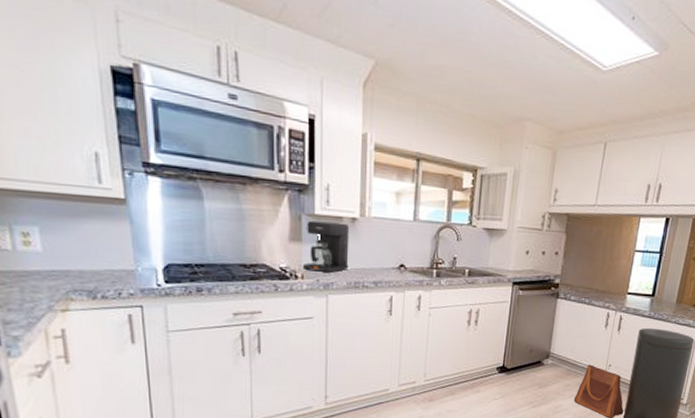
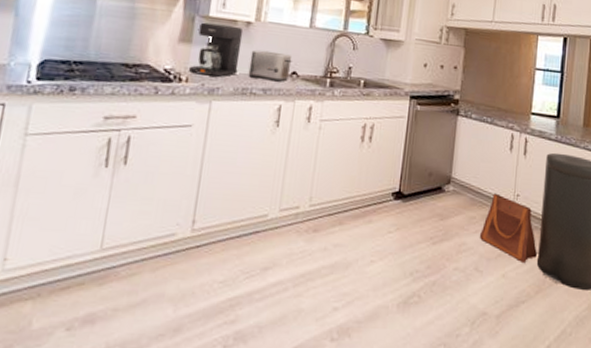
toaster: none [359,245,399,275] -> present [248,49,292,82]

